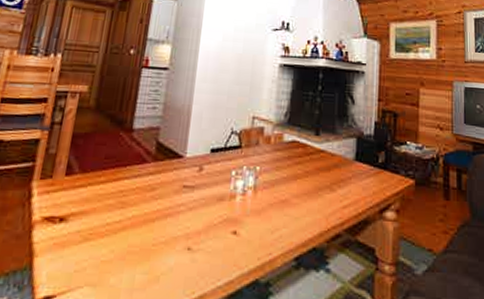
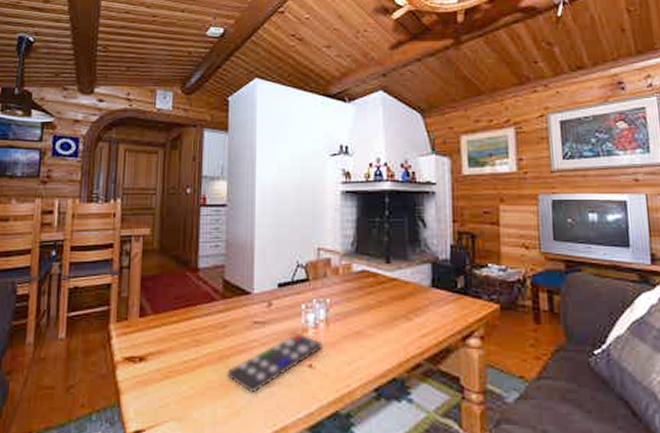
remote control: none [150,198,249,259] -> present [227,332,322,394]

